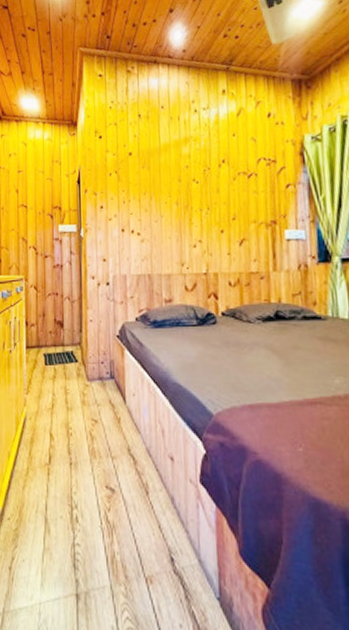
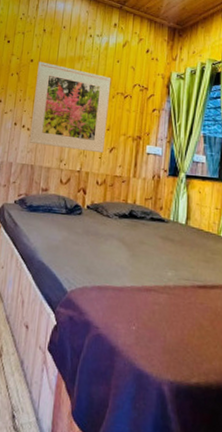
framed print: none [138,152,232,250] -> present [29,61,112,154]

